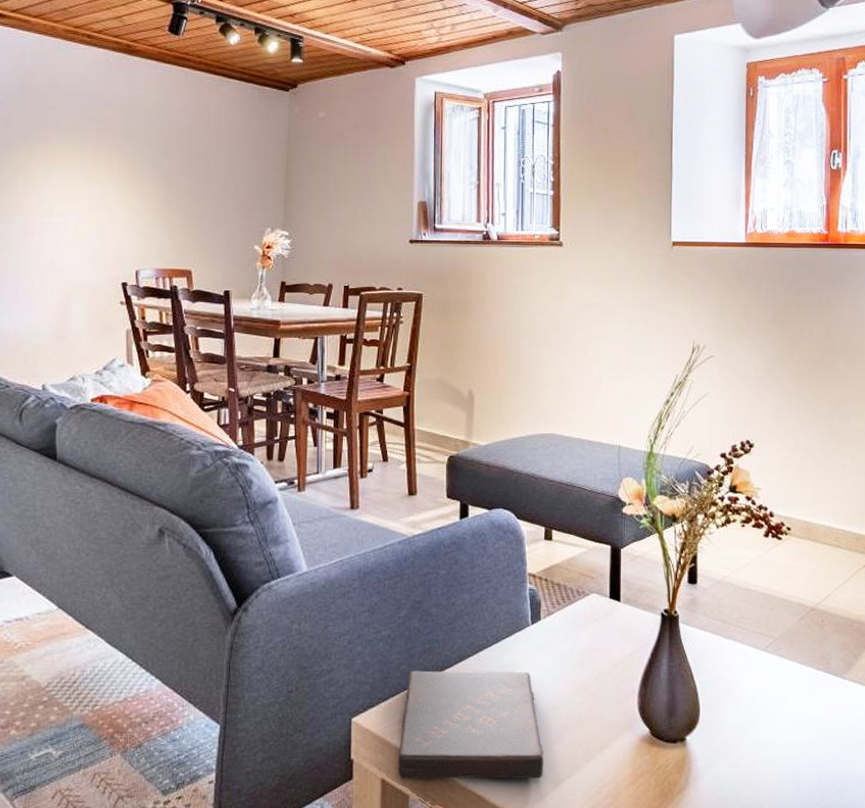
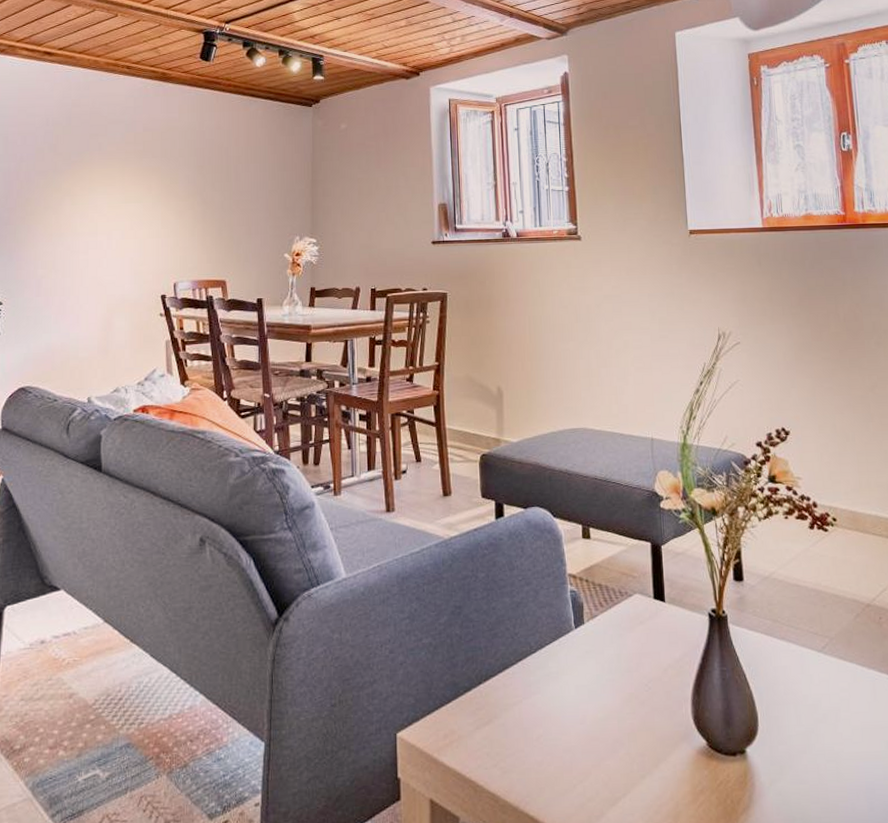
book: present [397,670,543,779] -> none [445,679,598,799]

